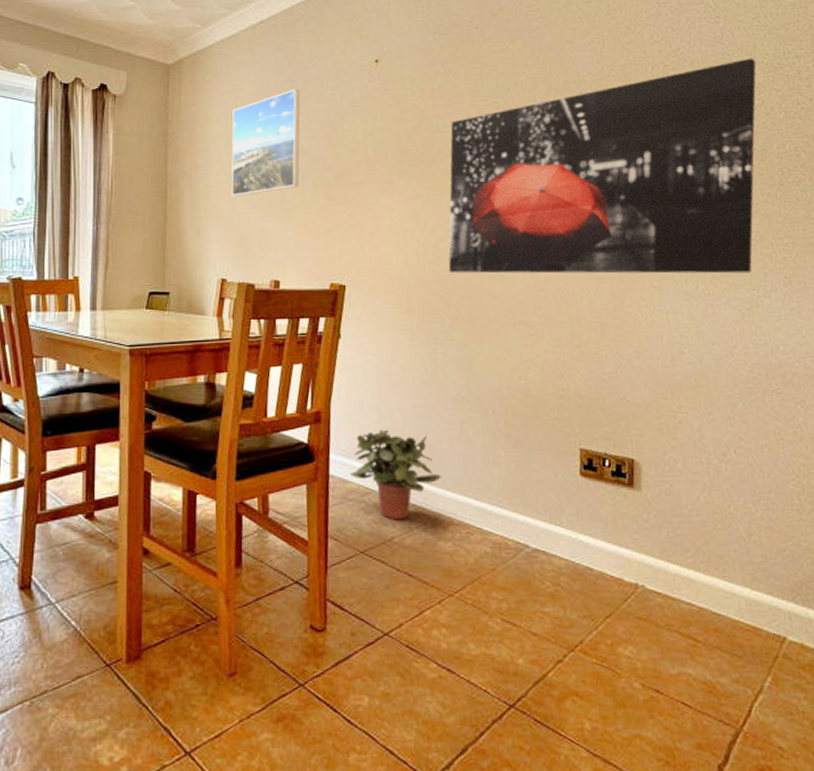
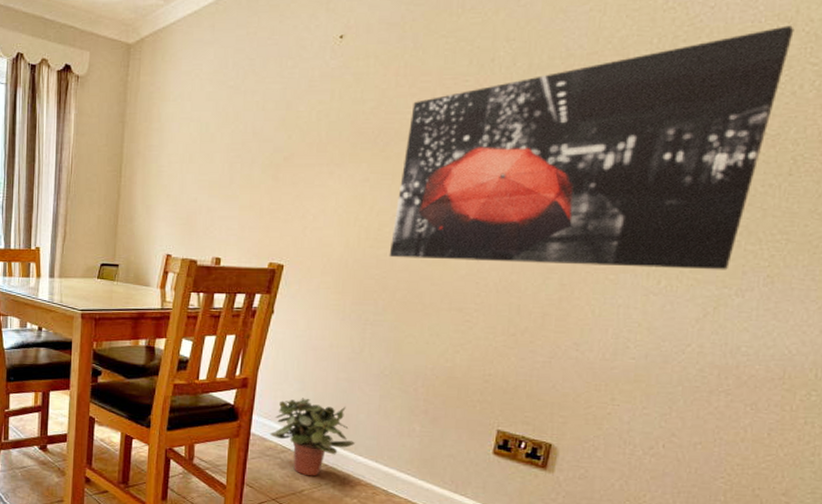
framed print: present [231,89,300,196] -> none [181,67,258,177]

